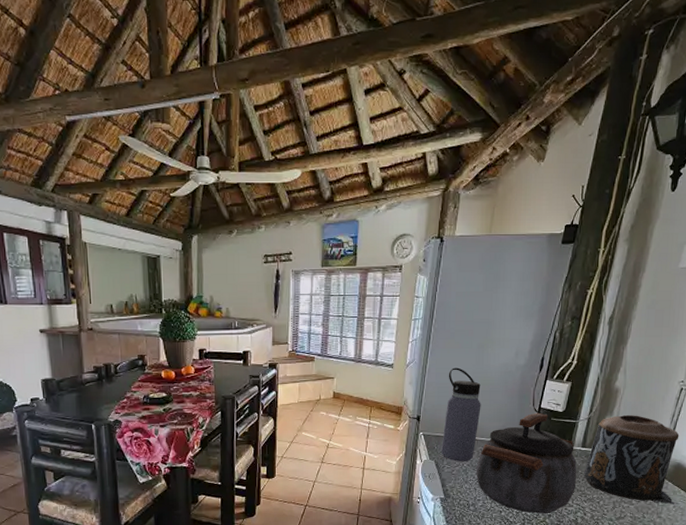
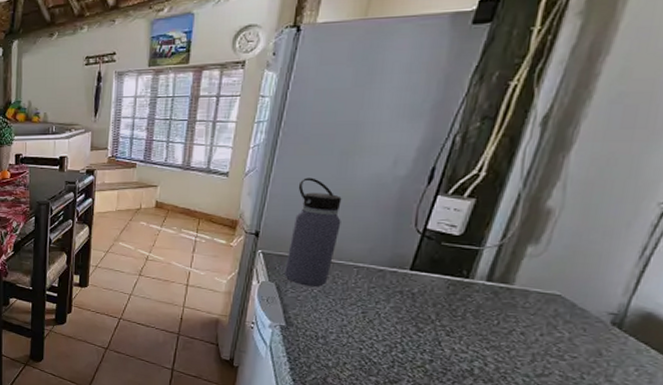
kettle: present [476,412,577,514] -> none [329,234,477,359]
canister: present [584,415,679,505] -> none [487,244,654,367]

